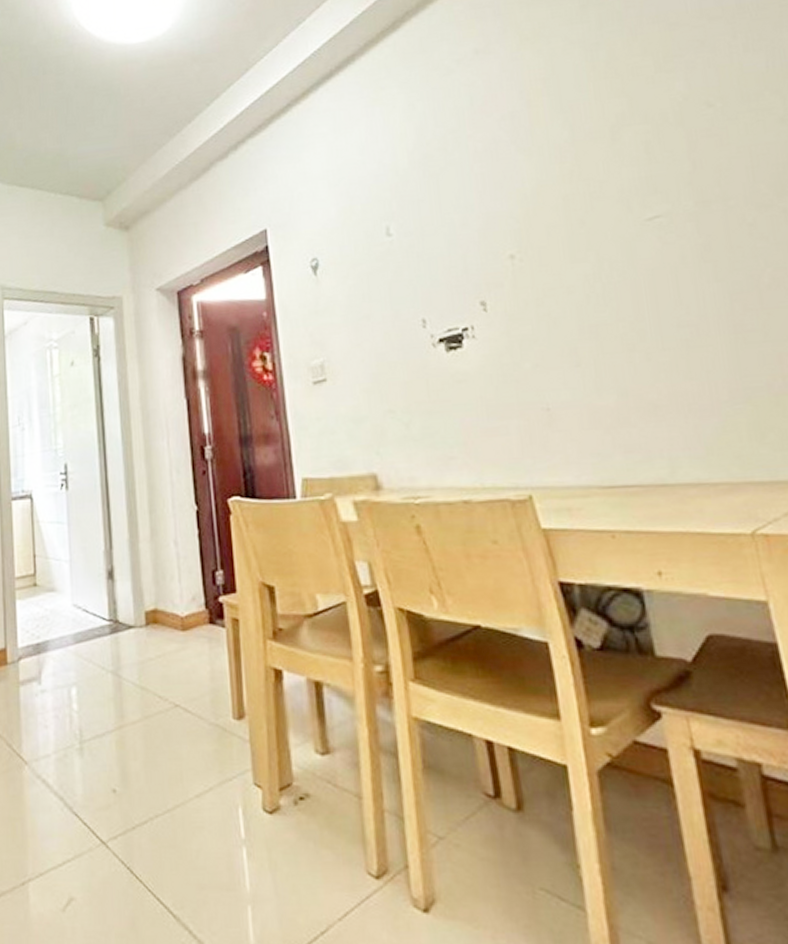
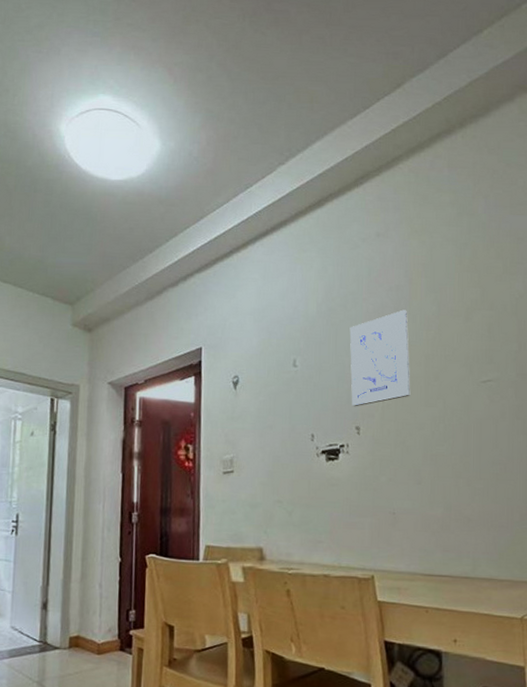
wall art: none [454,141,550,277] -> present [349,309,411,407]

